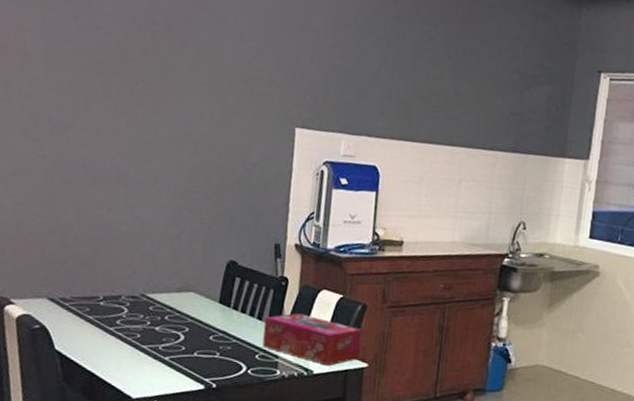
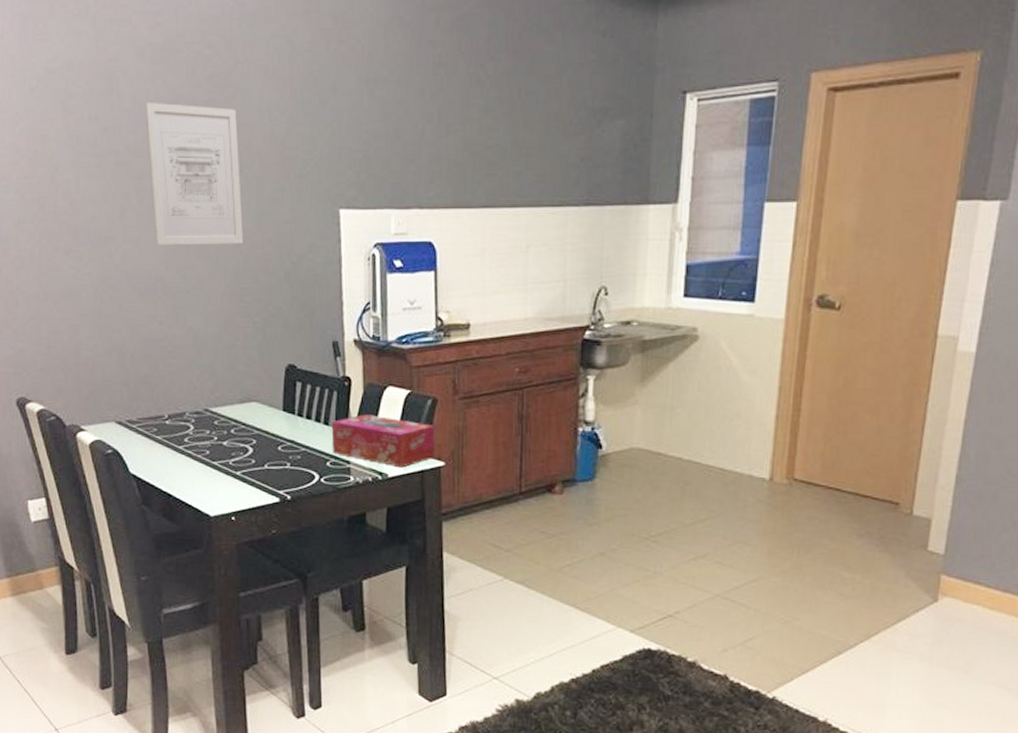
wall art: none [115,10,211,147] -> present [144,102,244,246]

